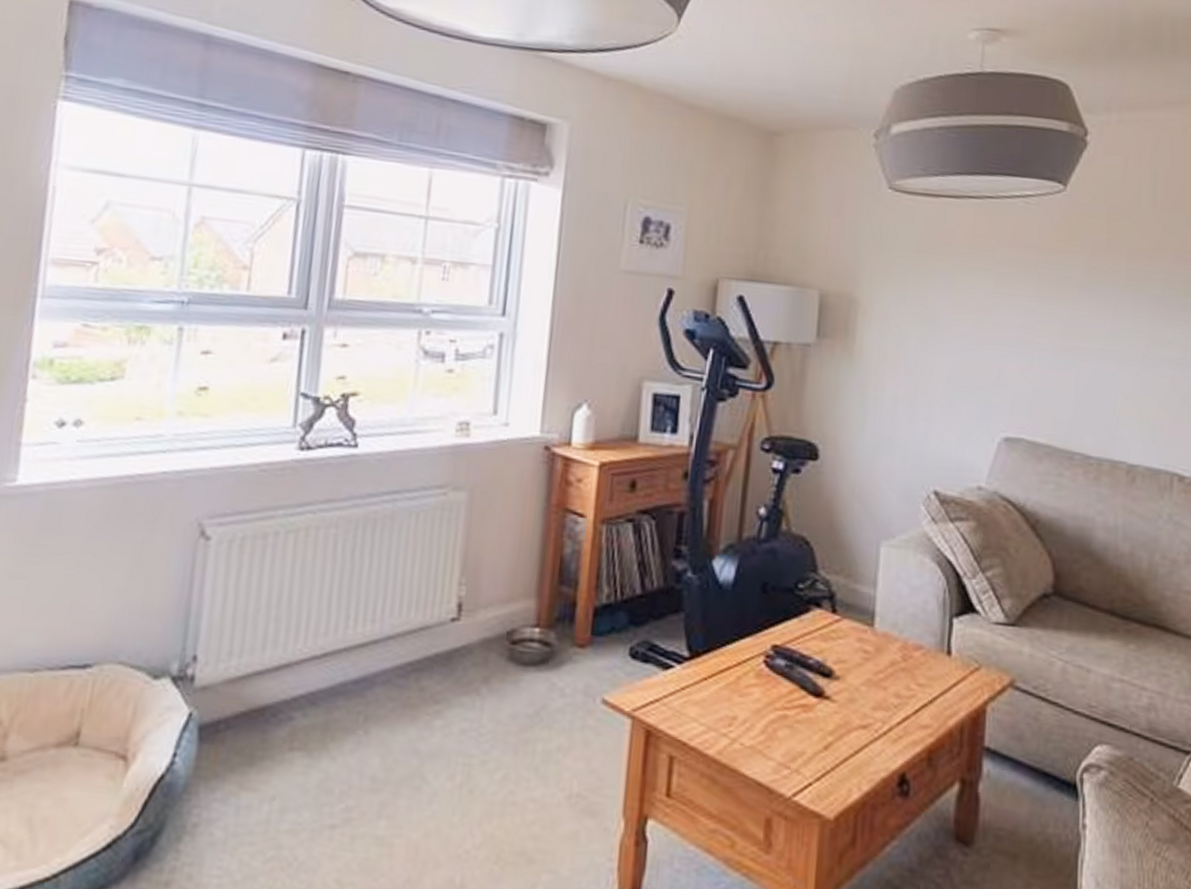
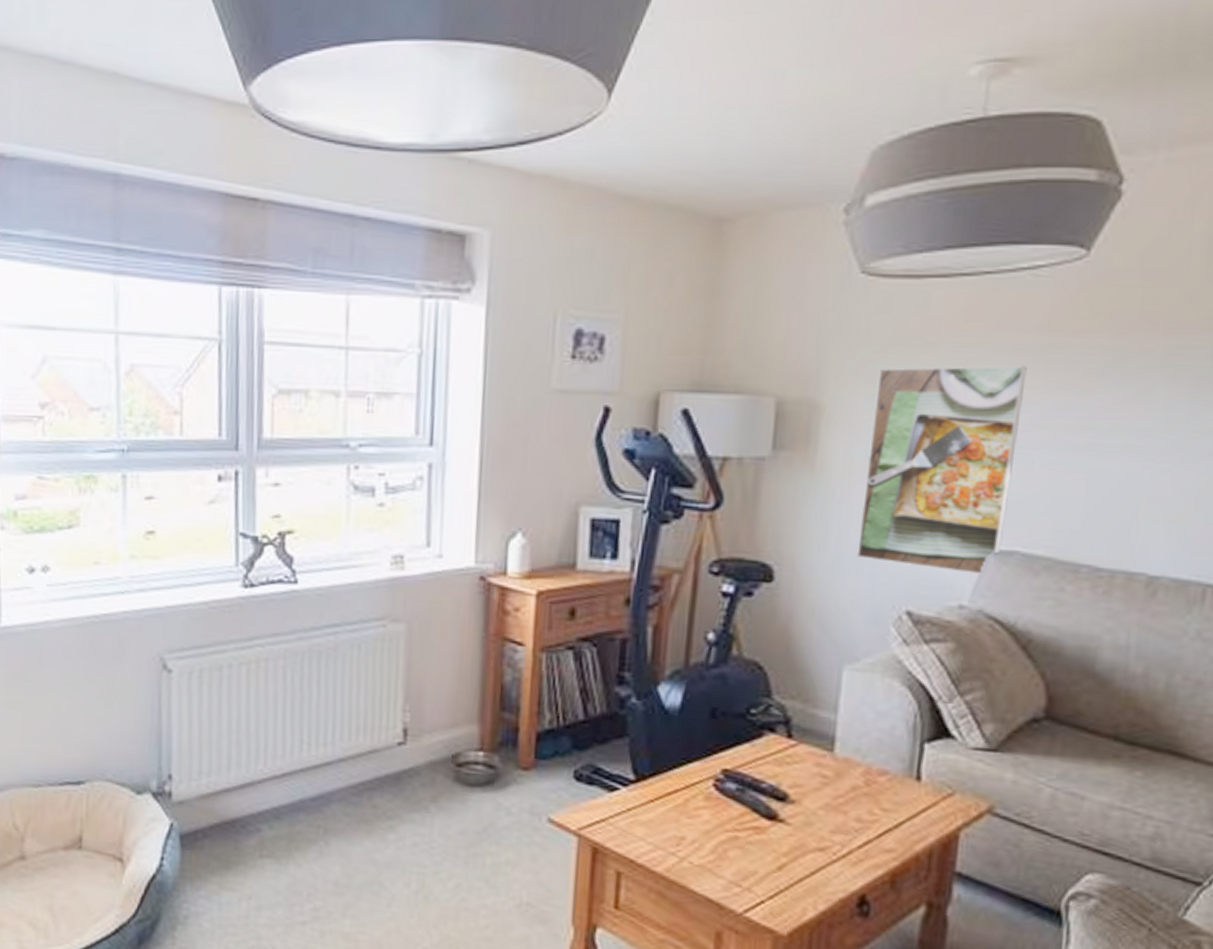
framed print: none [890,271,1024,460] -> present [857,365,1027,576]

